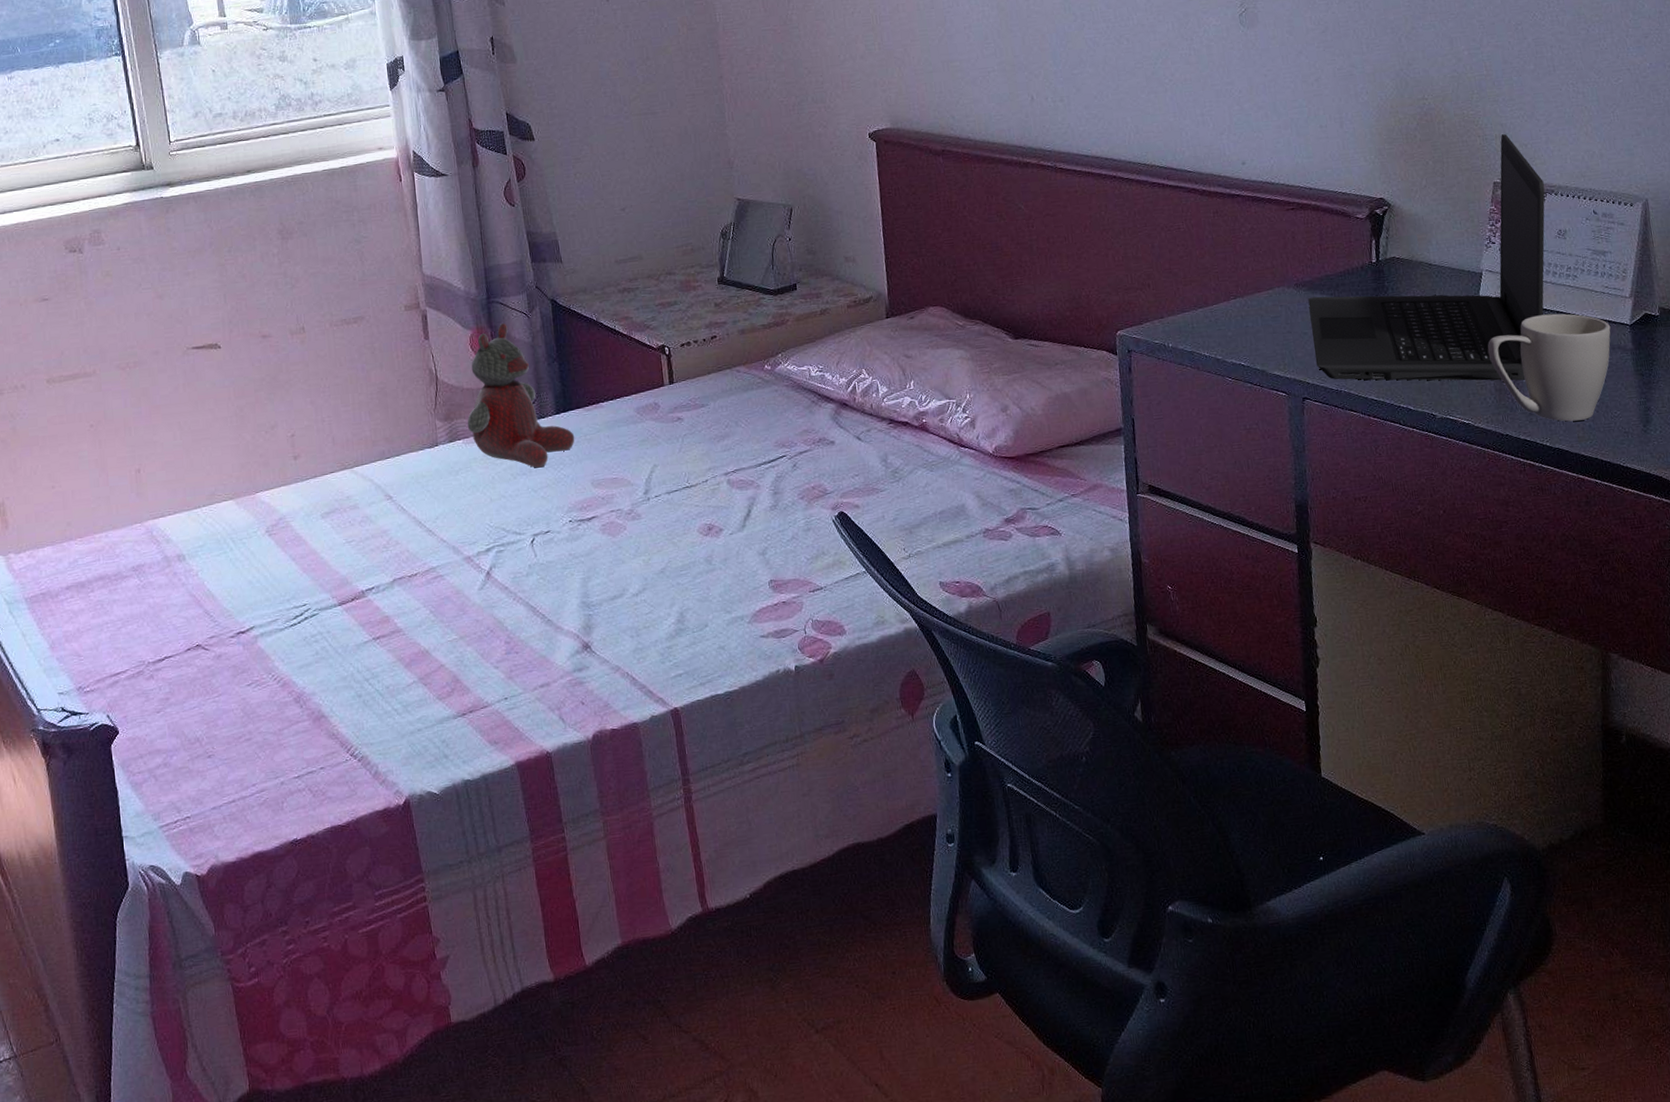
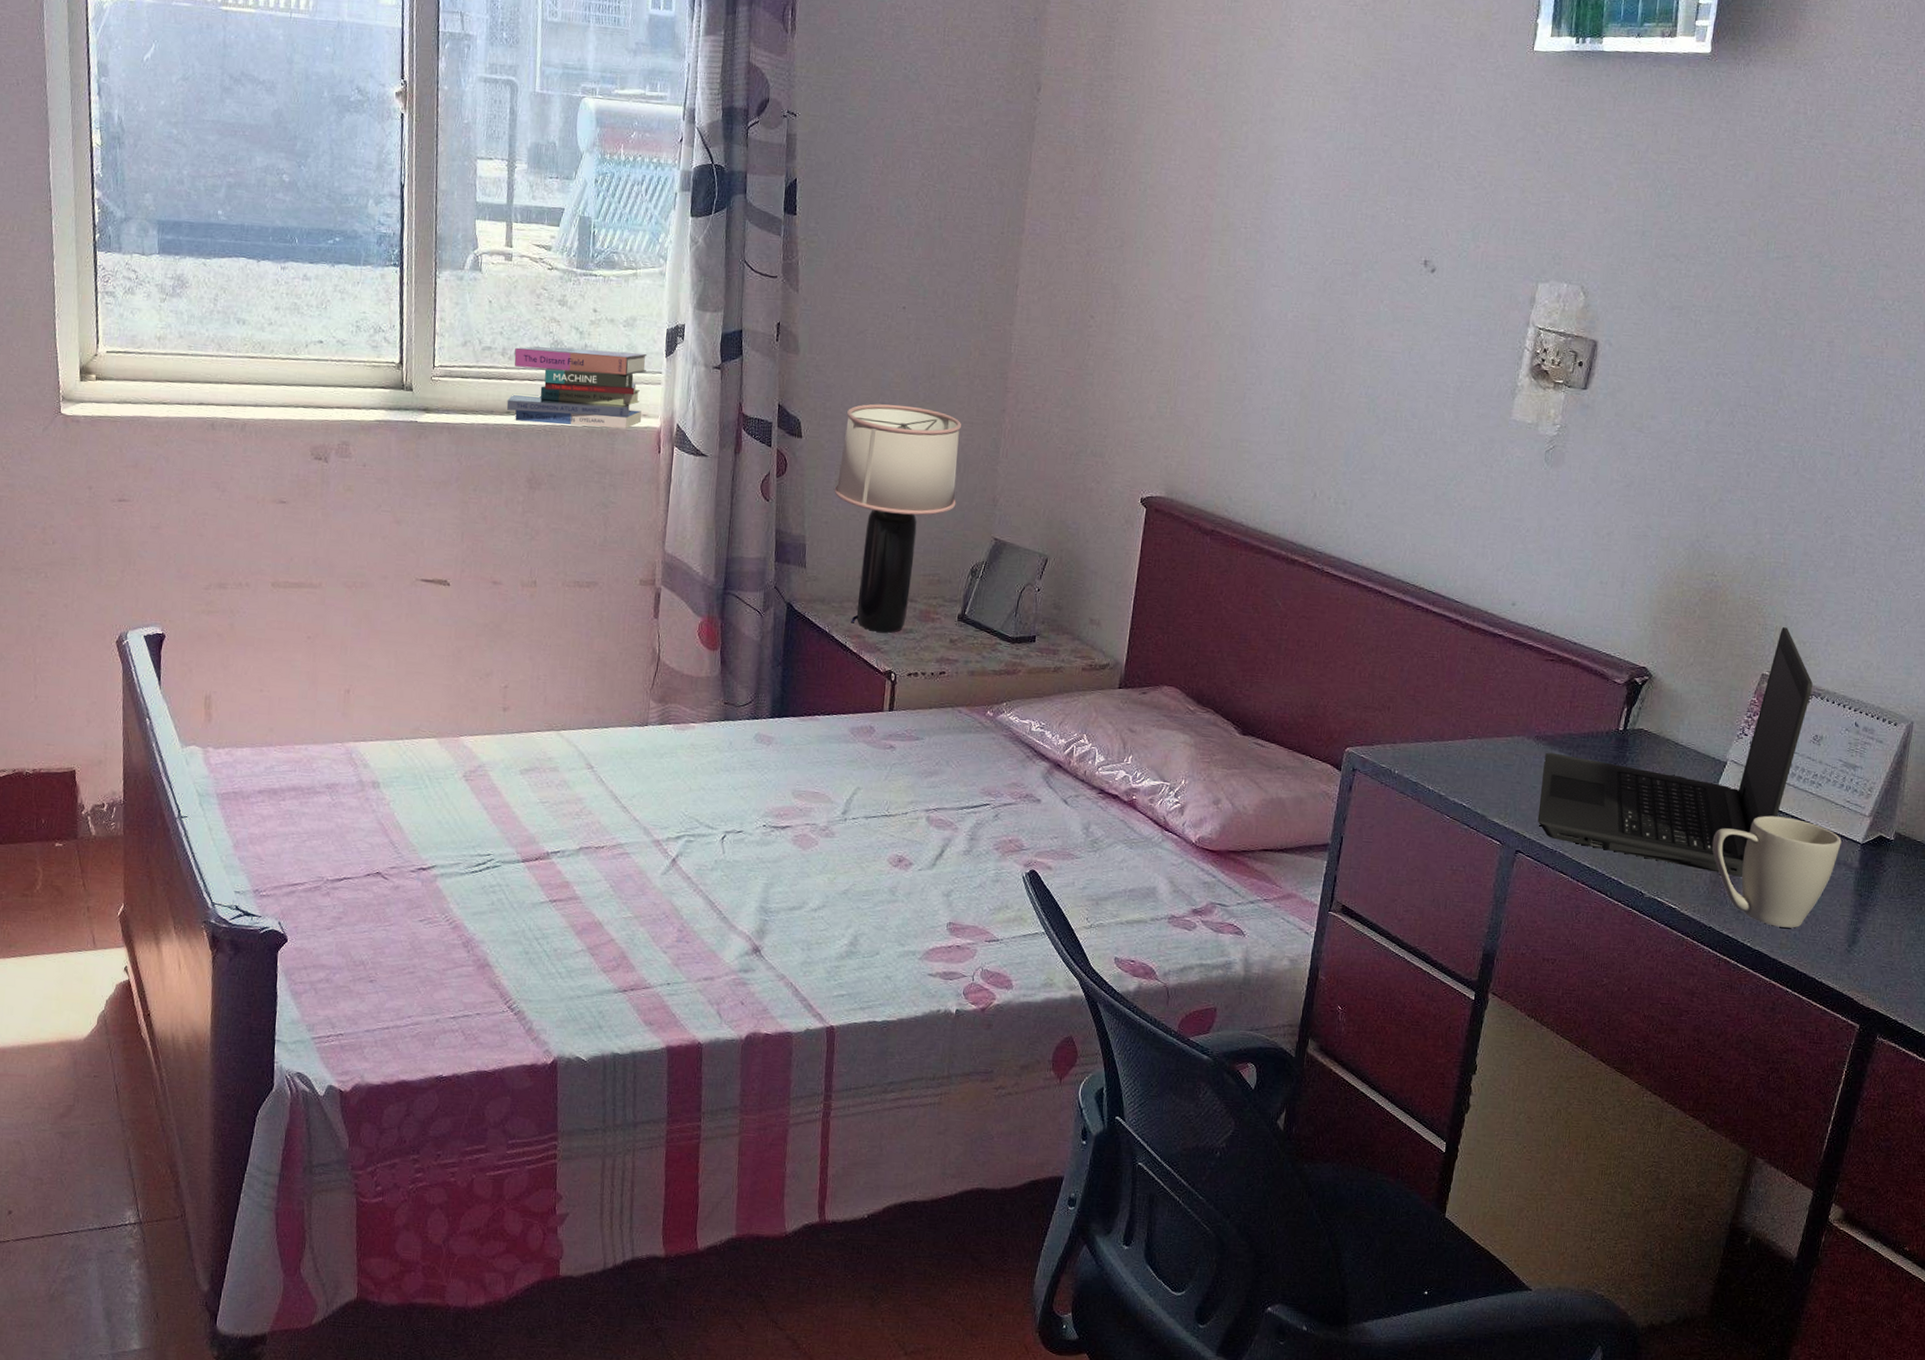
books: none [245,90,379,178] -> present [506,345,646,429]
stuffed bear: present [467,322,575,468] -> none [680,616,785,768]
table lamp: none [573,89,694,311] -> present [834,403,962,633]

